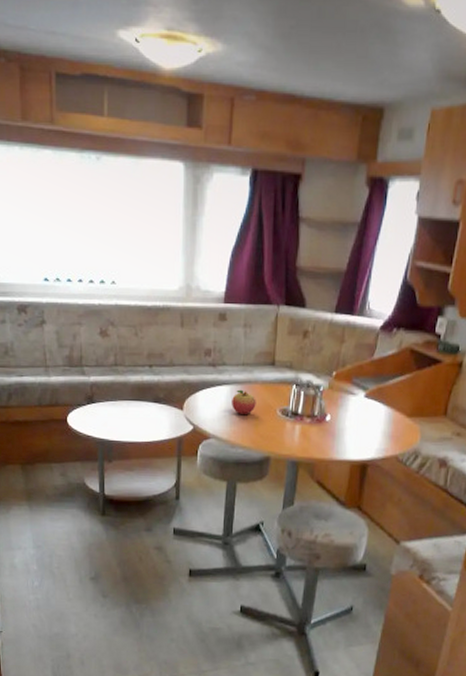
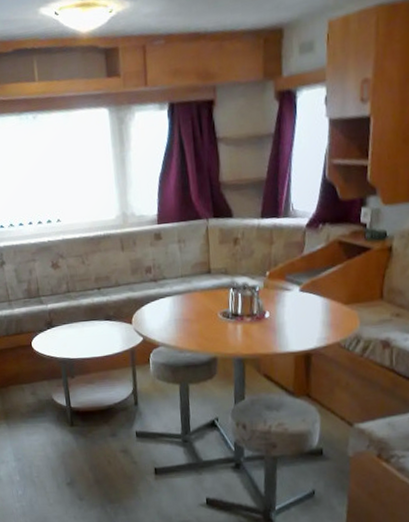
fruit: present [232,389,256,414] -> none [175,299,198,321]

